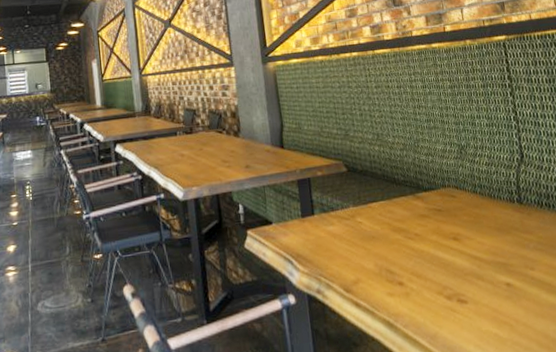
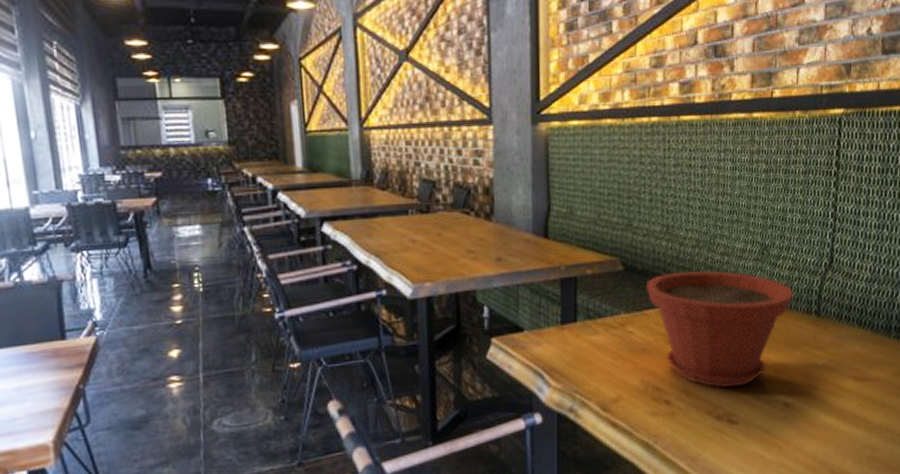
plant pot: none [367,169,495,270] -> present [645,271,794,388]

